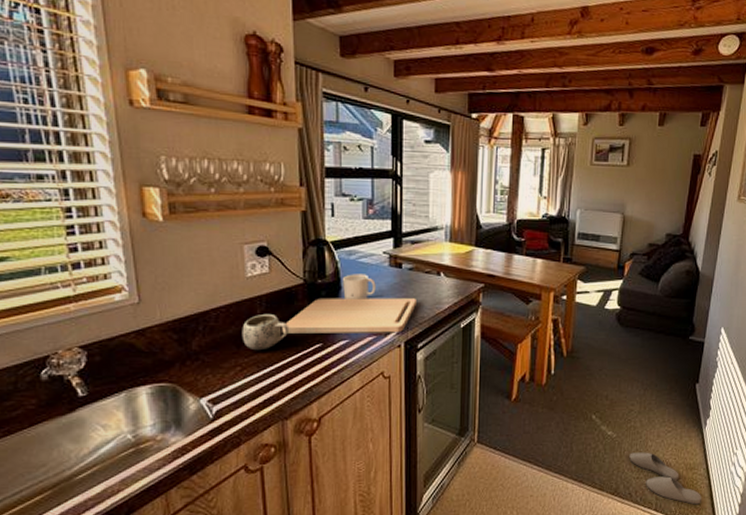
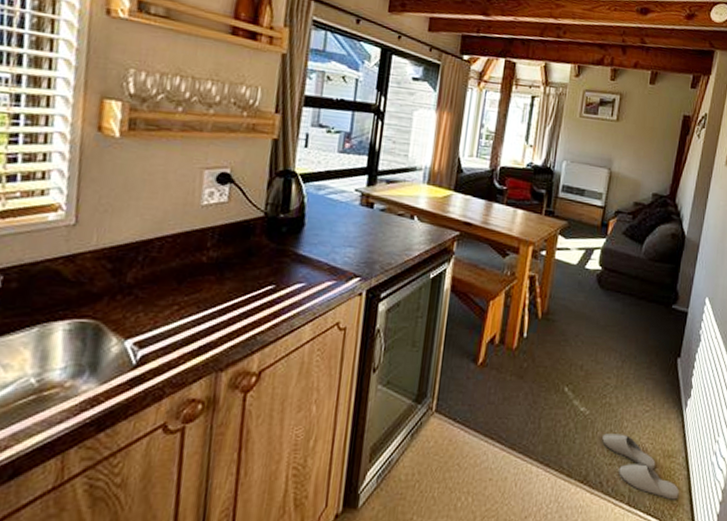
mug: present [242,313,290,351] -> none [185,247,241,289]
cutting board: present [282,298,416,333] -> none [232,234,385,280]
mug: present [342,274,376,299] -> none [305,210,343,240]

